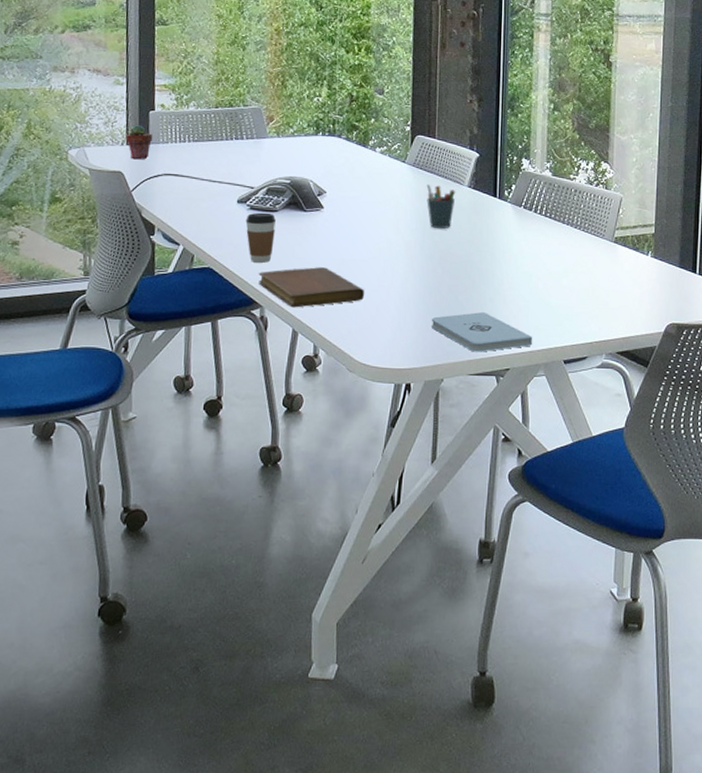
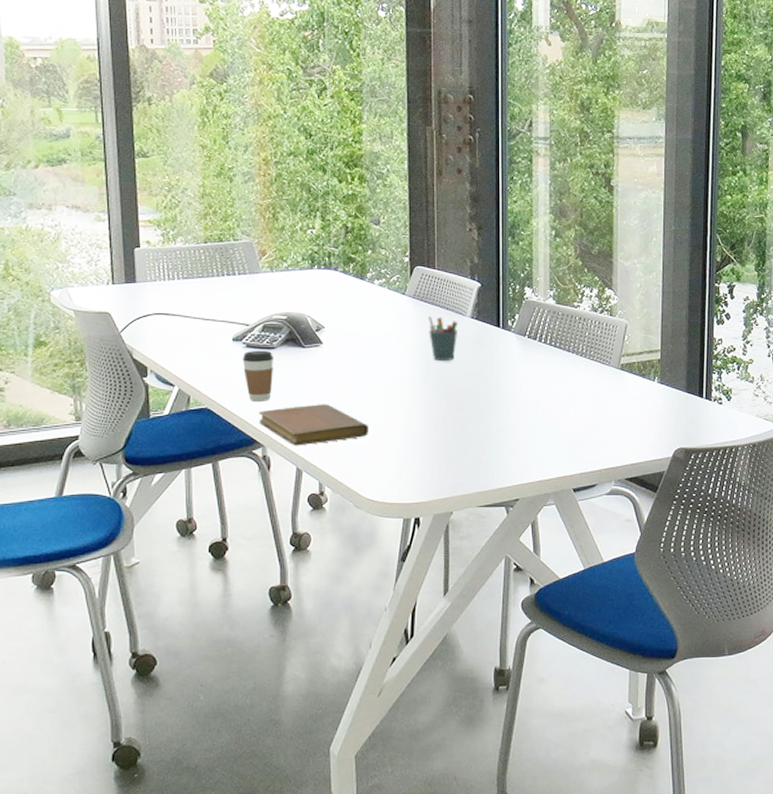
potted succulent: present [125,125,153,160] -> none [111,263,140,299]
notepad: present [431,311,533,352] -> none [438,443,542,484]

